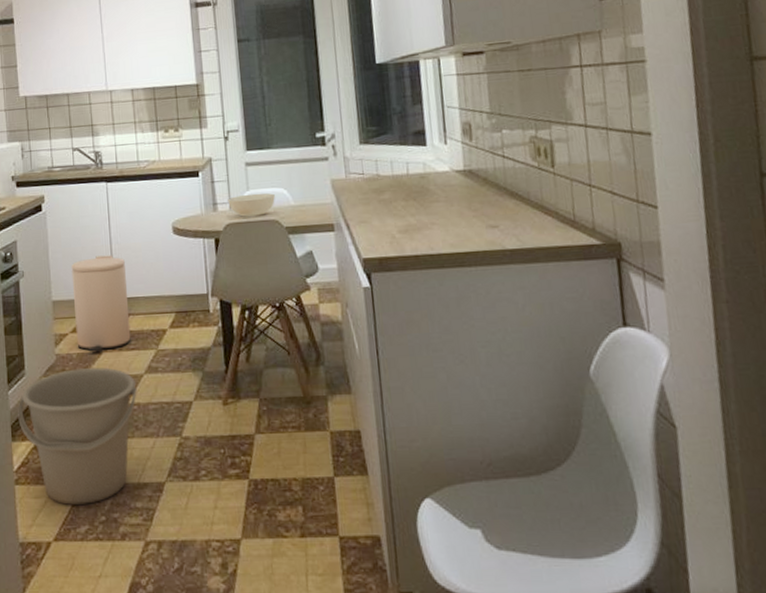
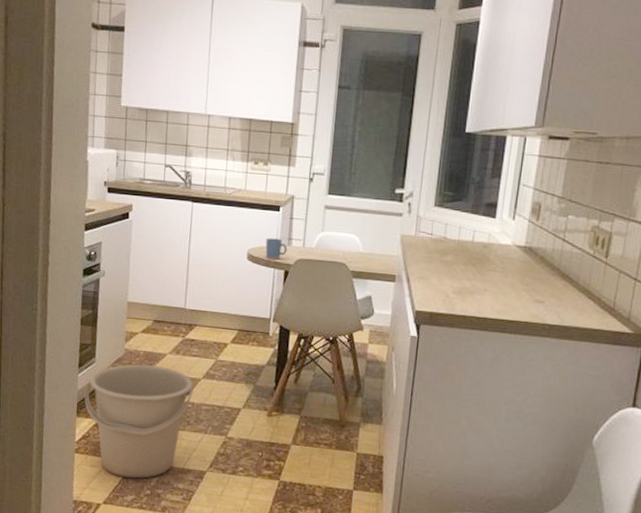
pedal bin: present [71,255,131,352] -> none [145,268,199,353]
mug: none [190,205,214,229] -> present [265,238,287,259]
bowl: present [228,193,276,218] -> none [302,235,348,257]

